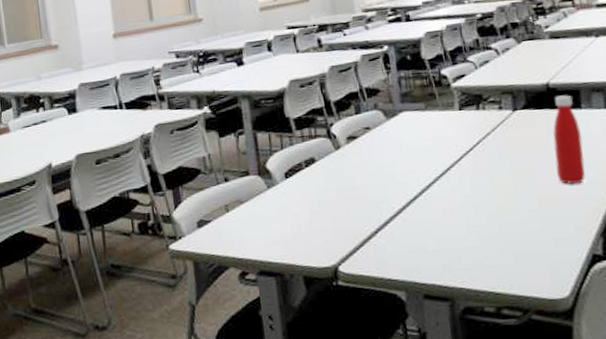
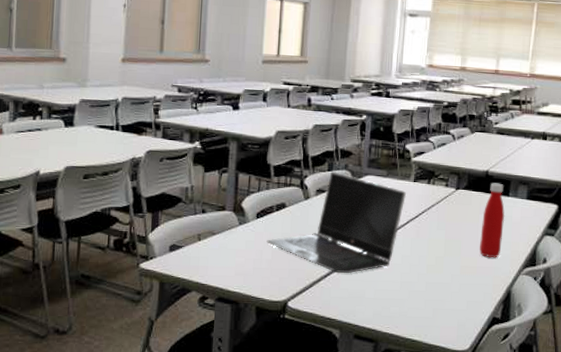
laptop computer: none [301,114,454,227] -> present [267,172,407,274]

